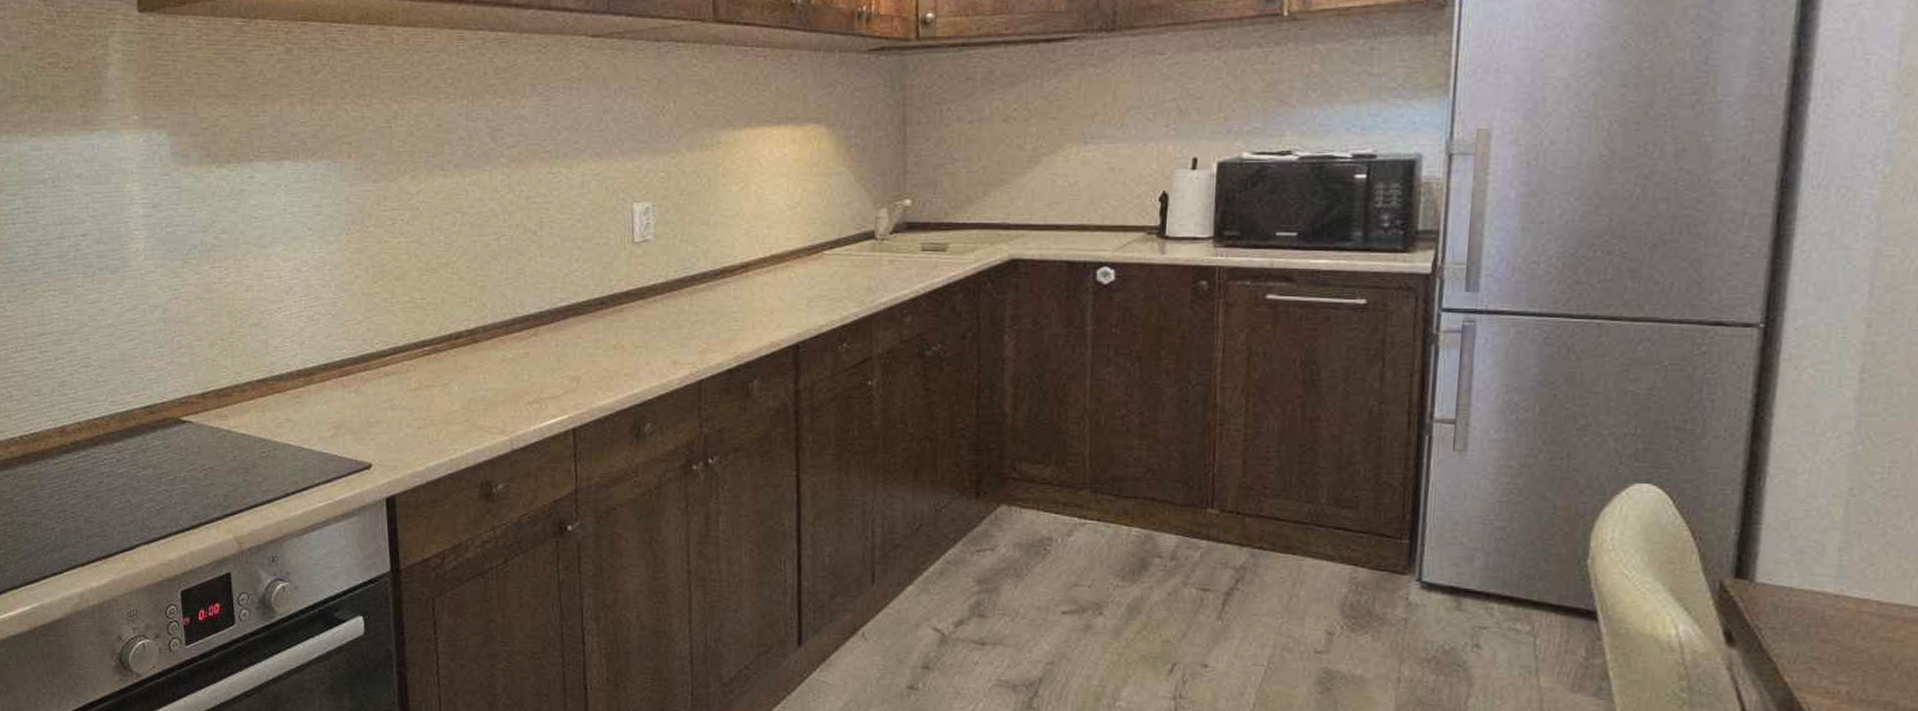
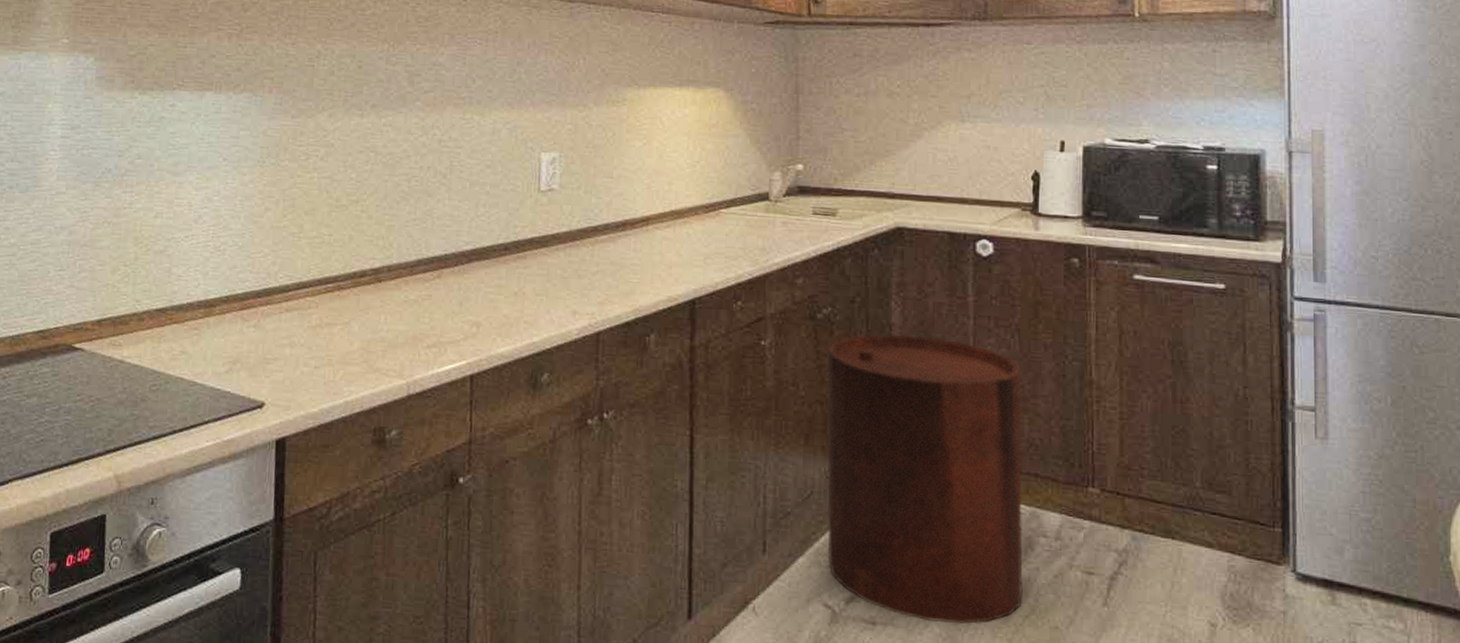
trash can: none [936,367,1141,642] -> present [827,334,1024,625]

